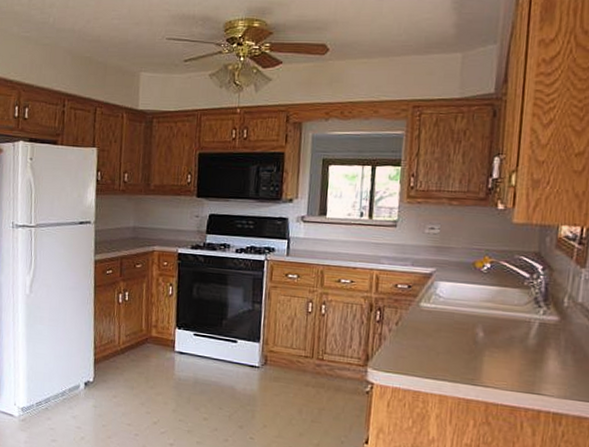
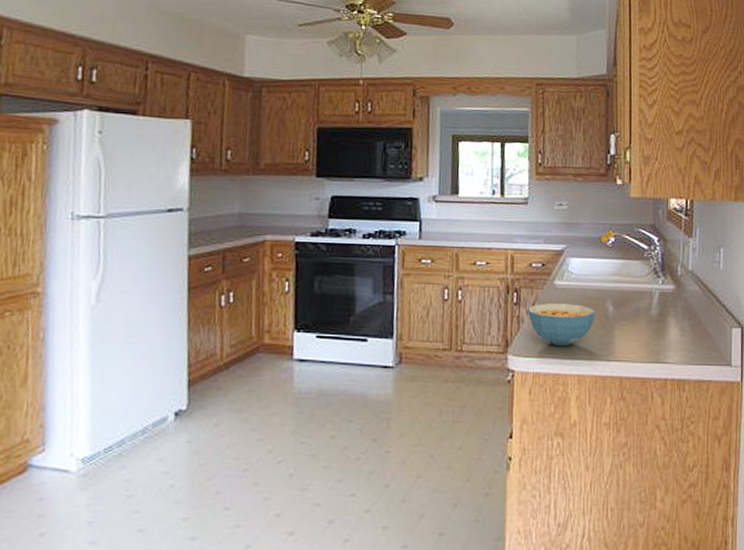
cereal bowl: none [390,323,463,366] -> present [528,303,595,347]

